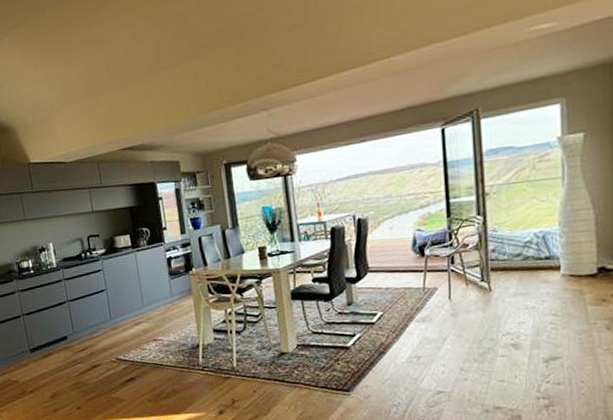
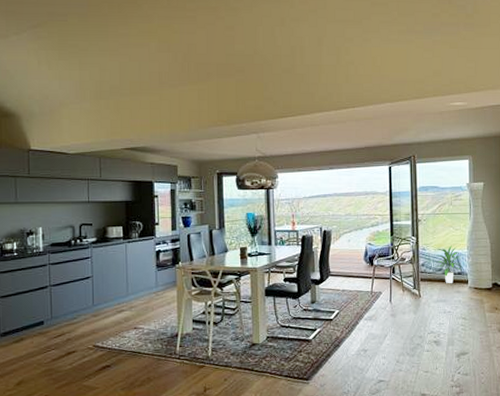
indoor plant: none [511,222,552,272] -> present [435,245,463,283]

